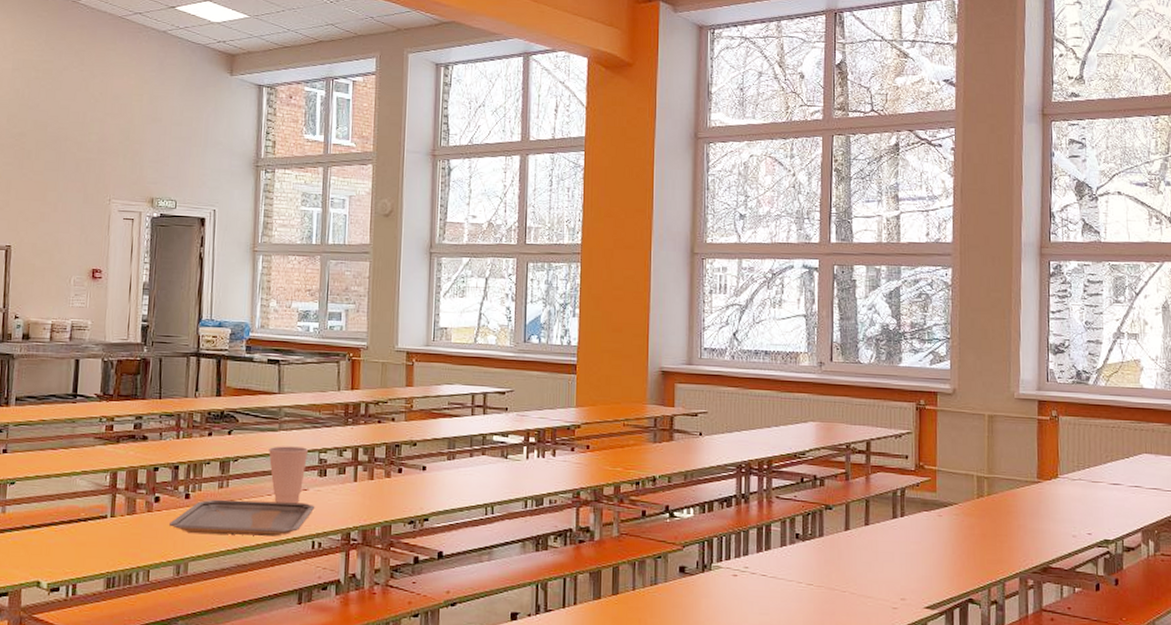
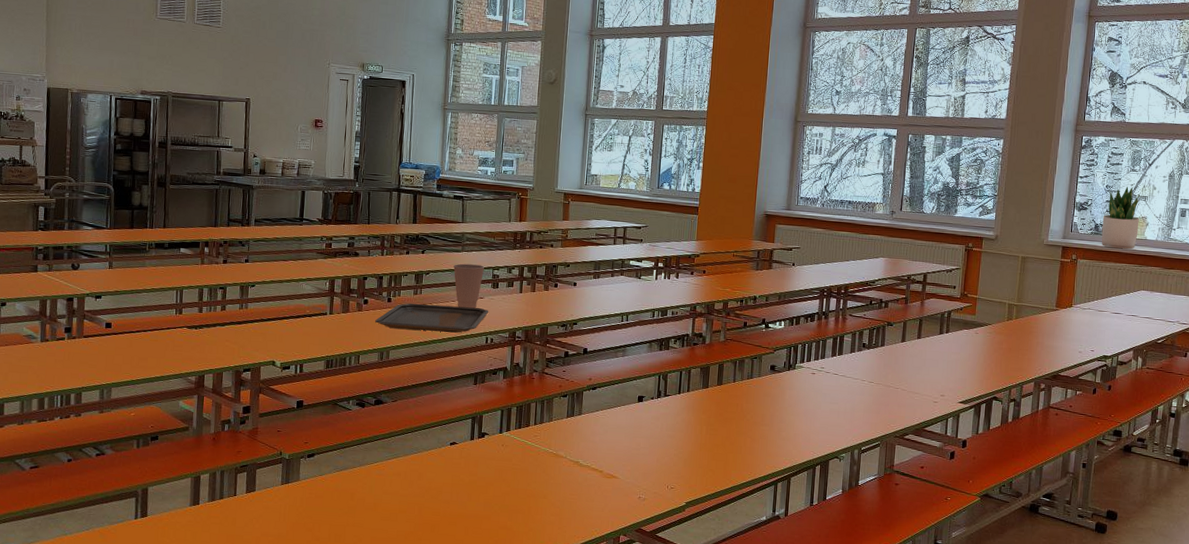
planter: none [1085,322,1132,402] -> present [1101,186,1140,250]

